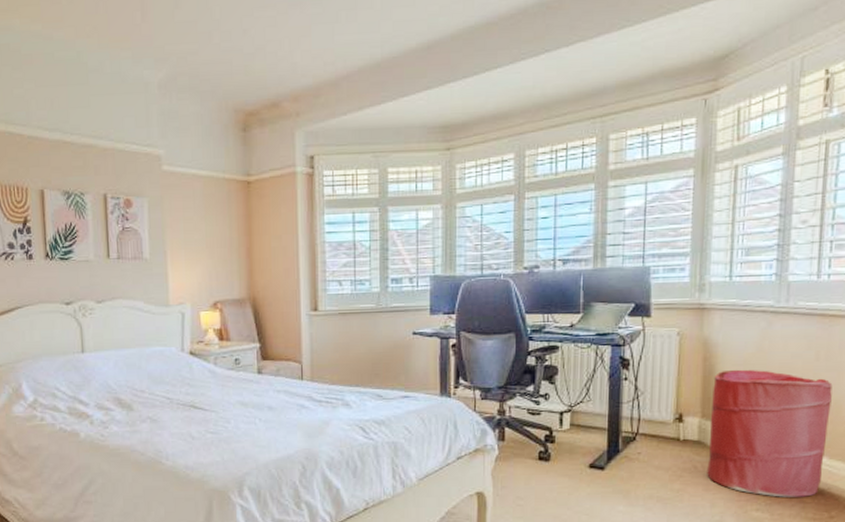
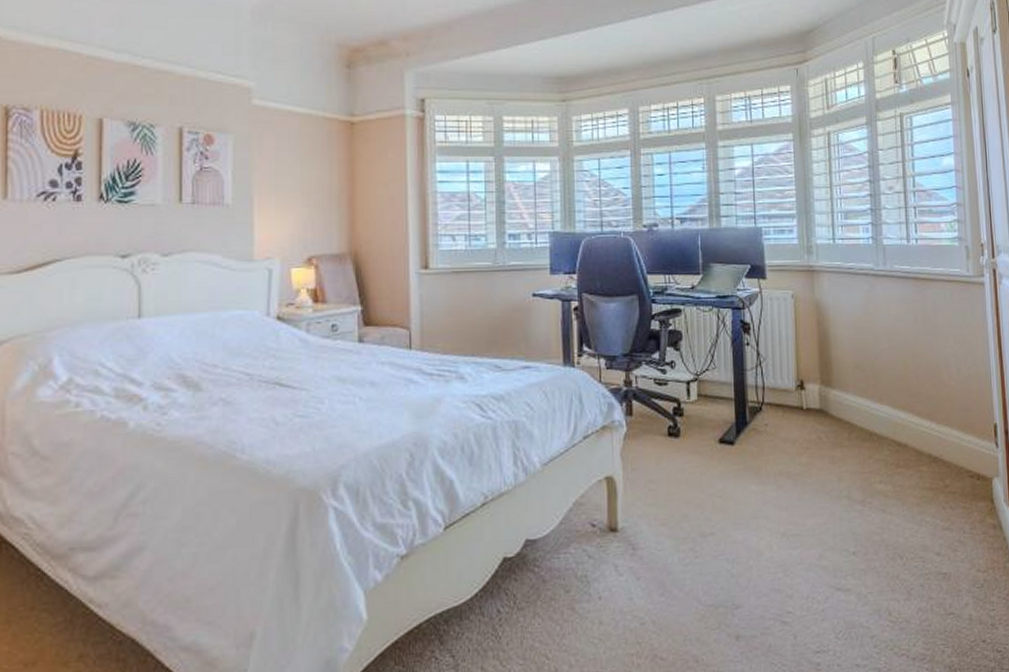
laundry hamper: present [707,369,833,497] -> none [828,333,933,467]

